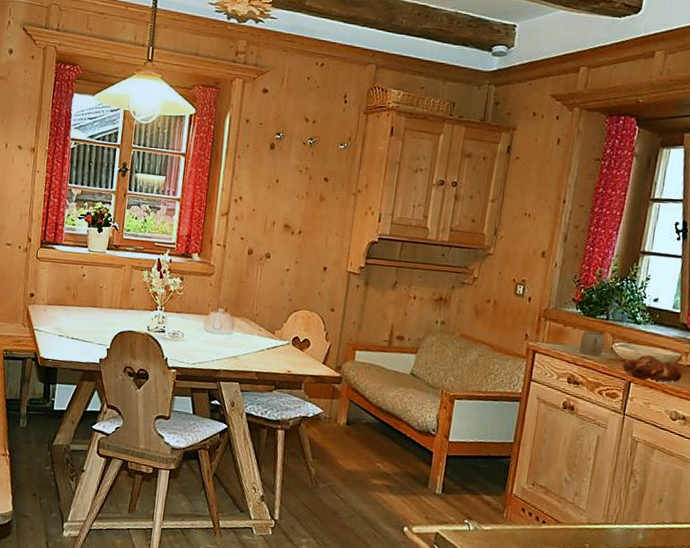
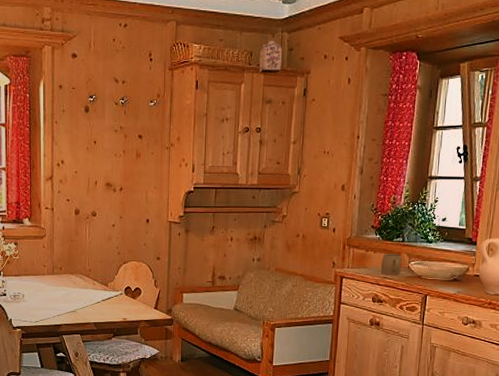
teapot: present [202,308,235,336] -> none [41,267,71,293]
decorative jar: none [460,92,489,127] -> present [259,41,283,73]
bread loaf: present [622,355,682,382] -> none [419,269,470,293]

